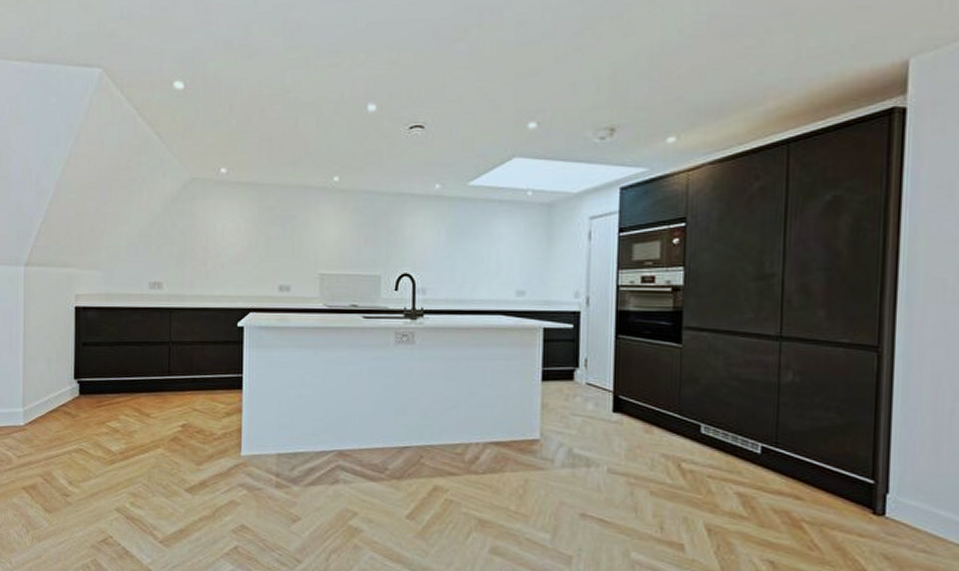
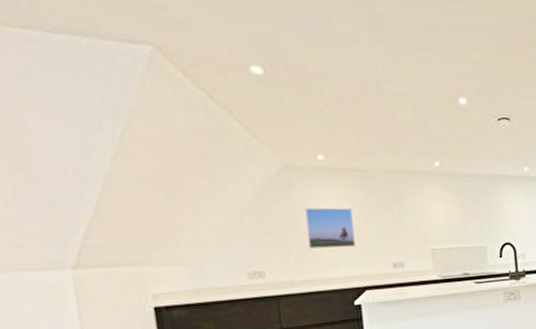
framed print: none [202,222,247,265] -> present [305,207,355,249]

